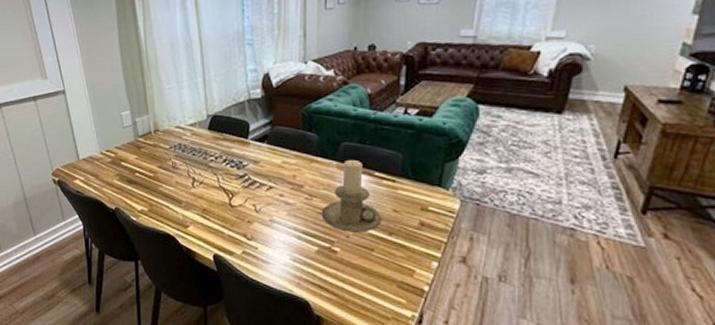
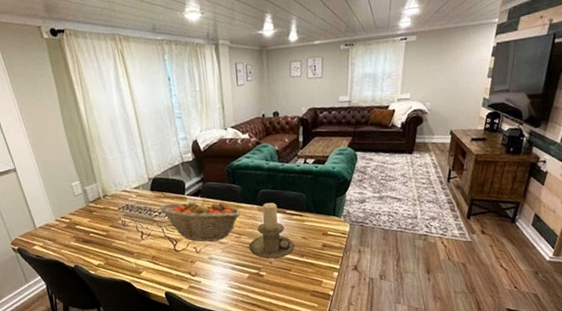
fruit basket: none [217,147,316,200] -> present [159,199,241,242]

